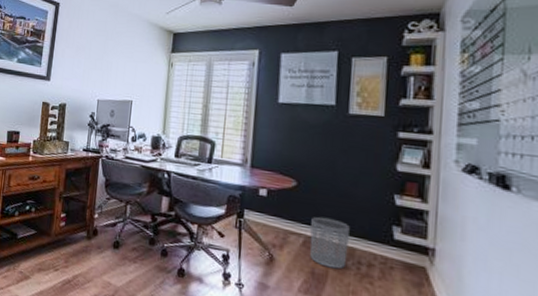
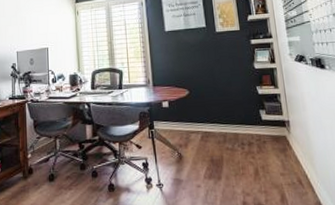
waste bin: present [310,216,350,270] -> none [204,114,234,153]

